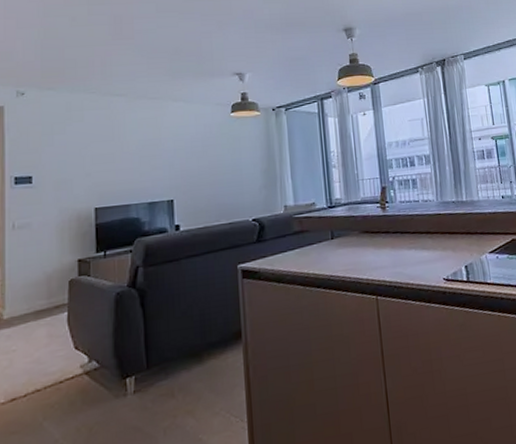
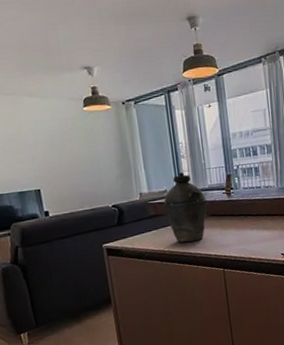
kettle: none [310,183,360,265] -> present [163,172,207,243]

